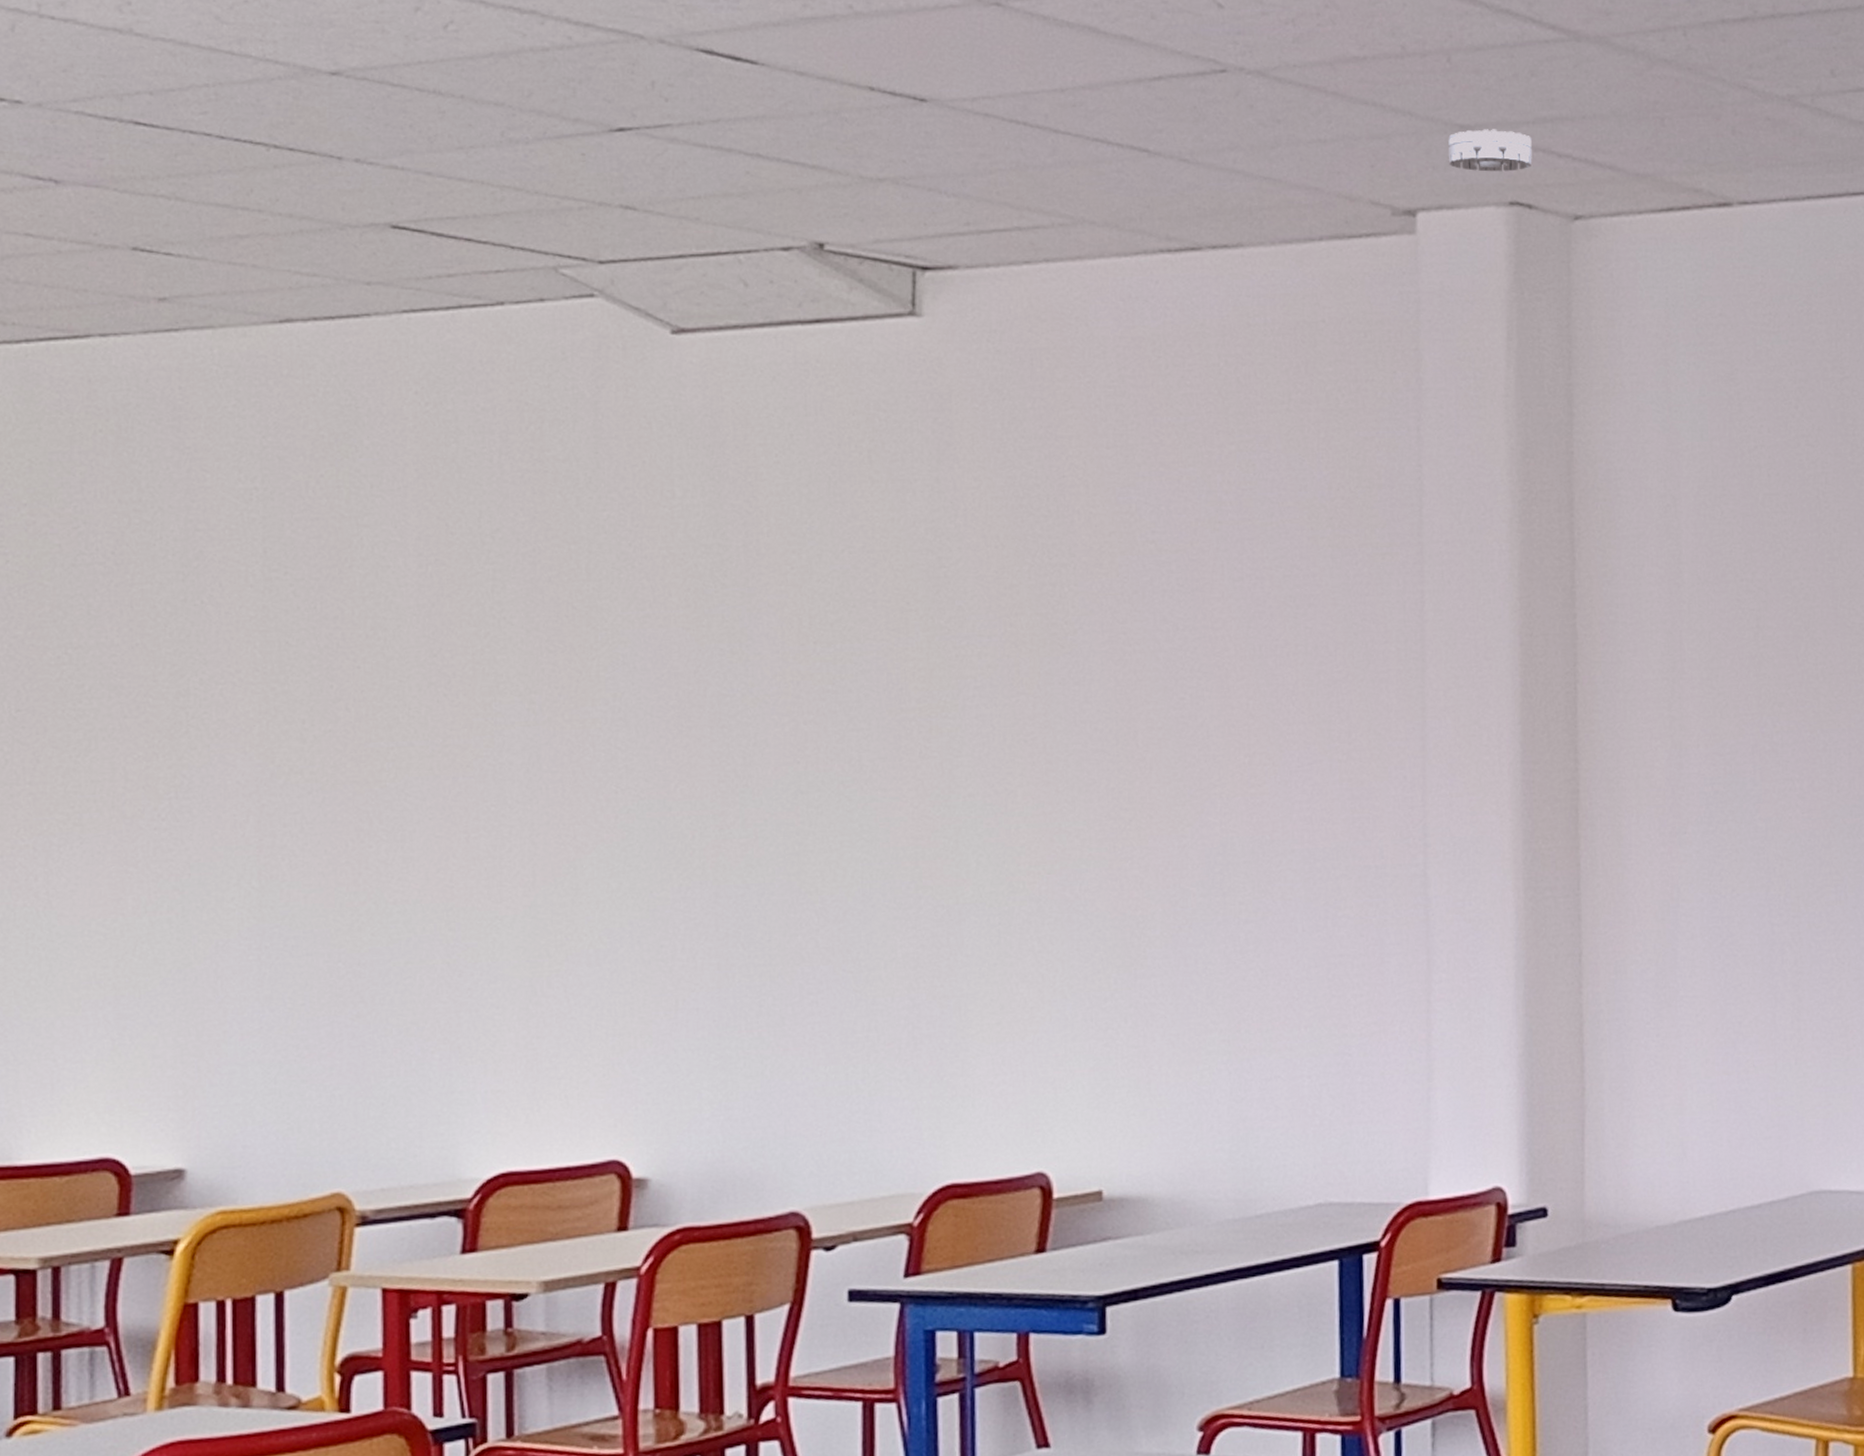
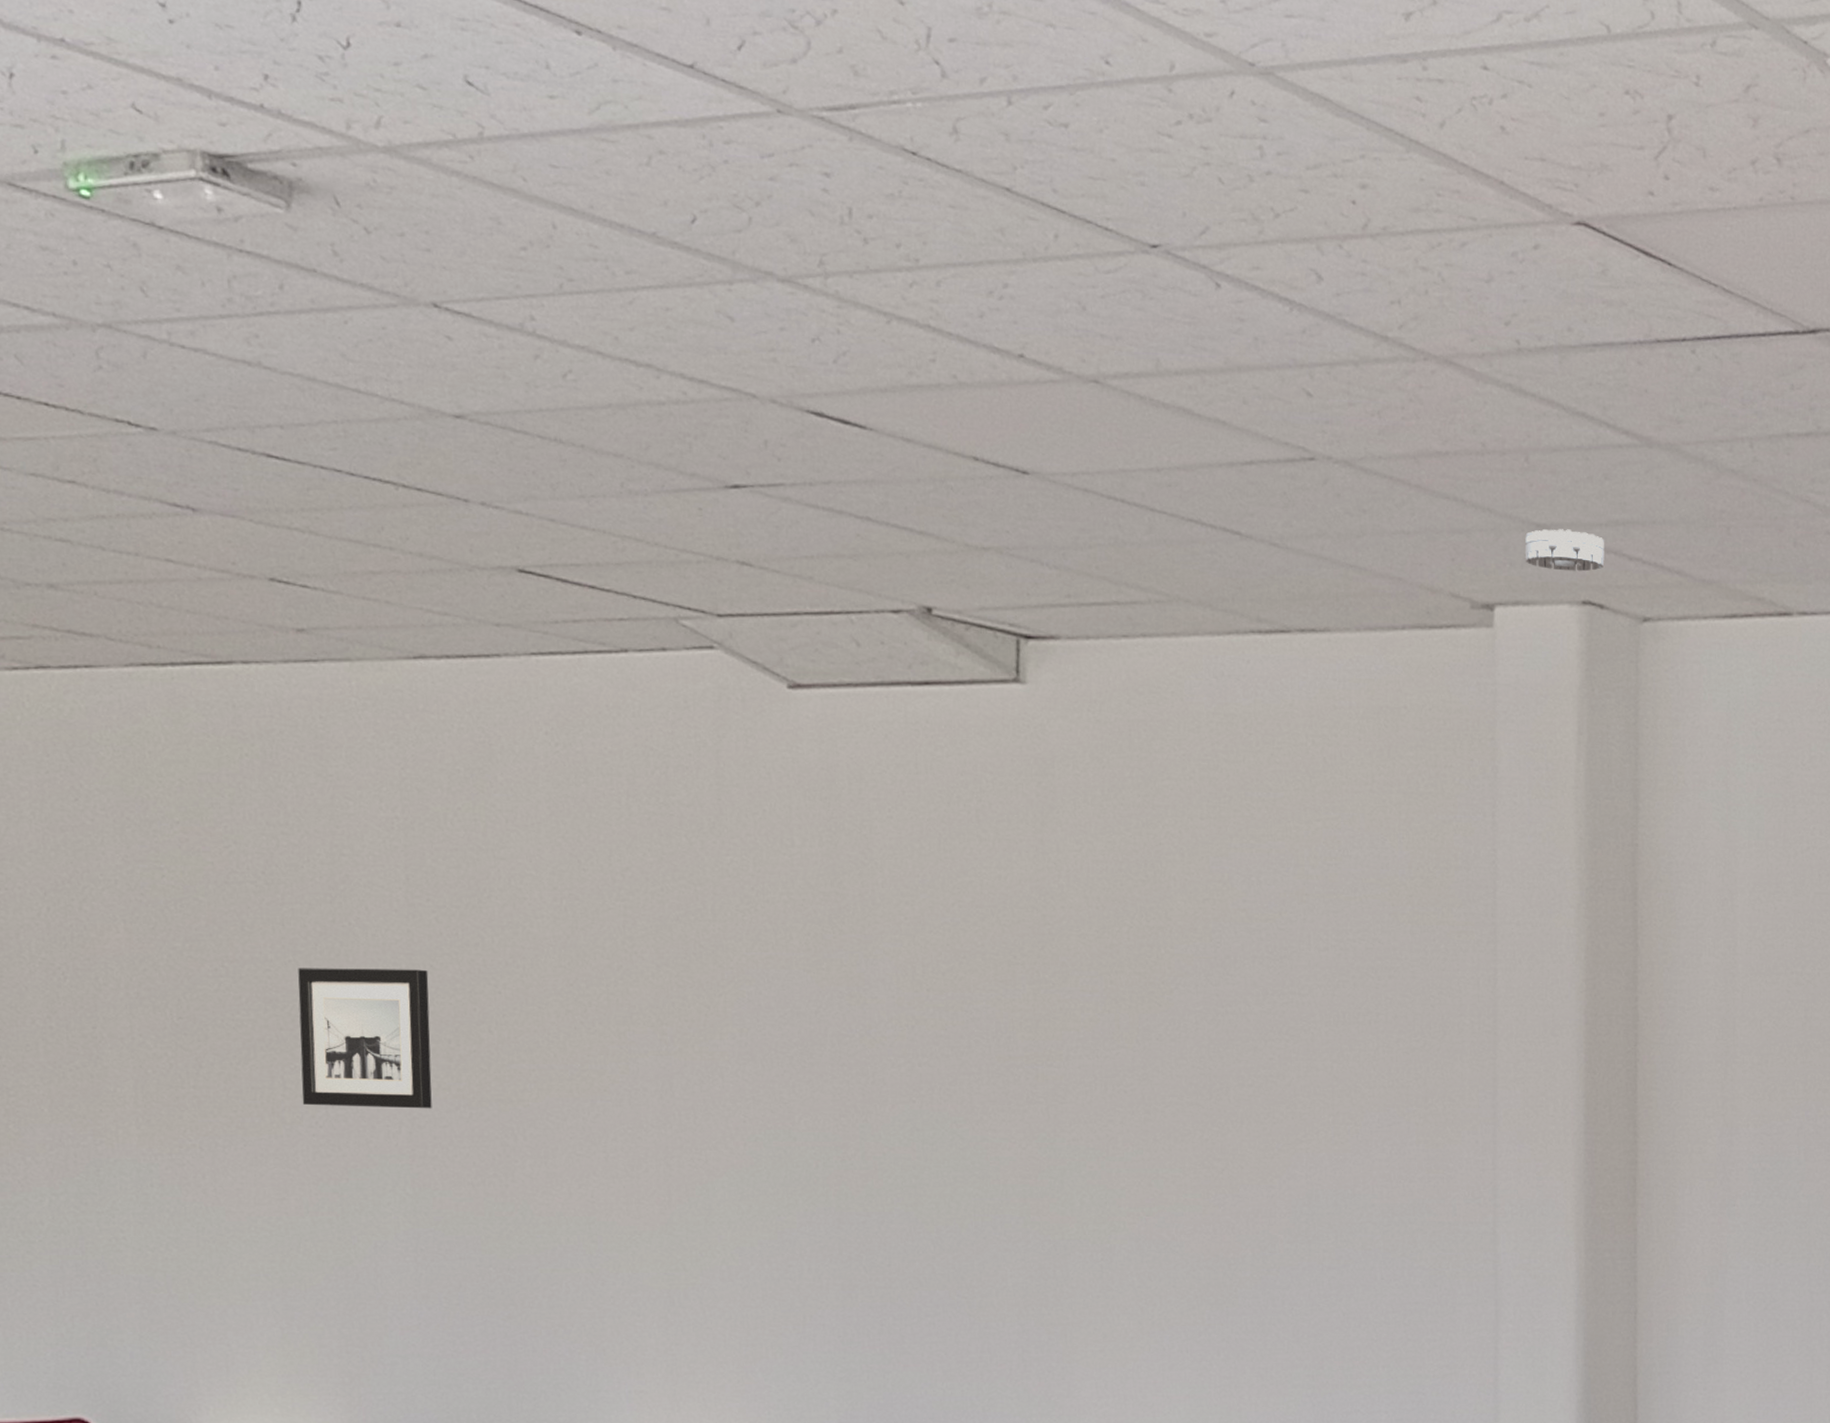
wall art: none [144,646,284,798] -> present [298,968,432,1109]

